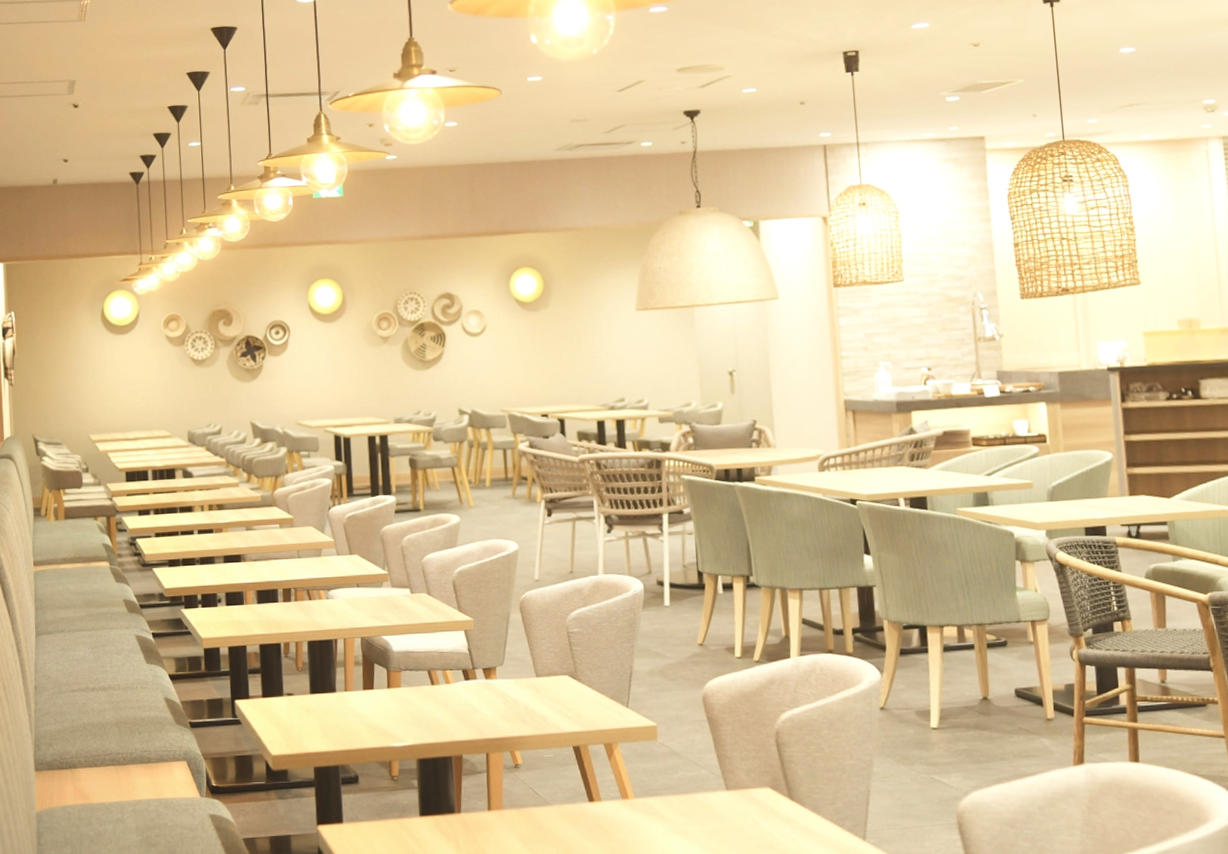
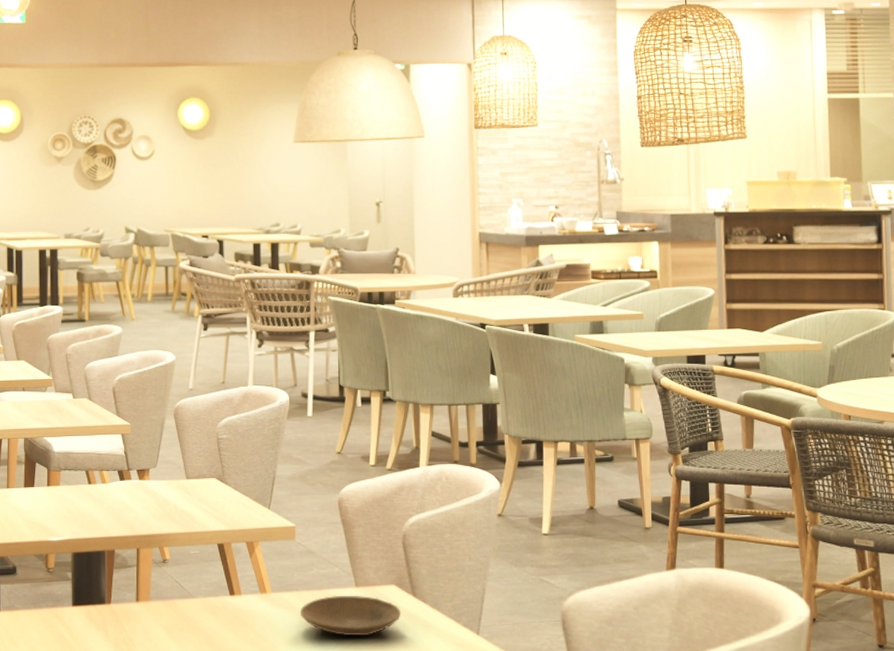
plate: none [666,799,778,845] -> present [300,595,401,637]

